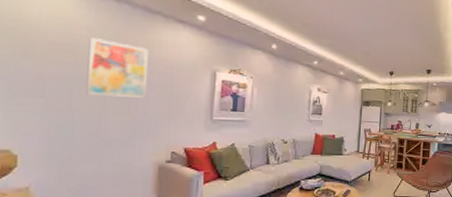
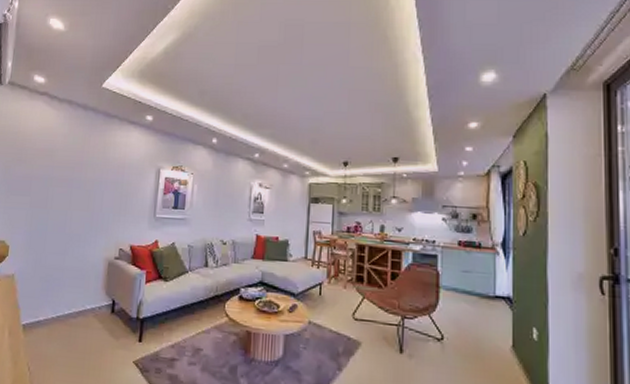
wall art: present [86,38,148,98] -> none [58,143,105,196]

